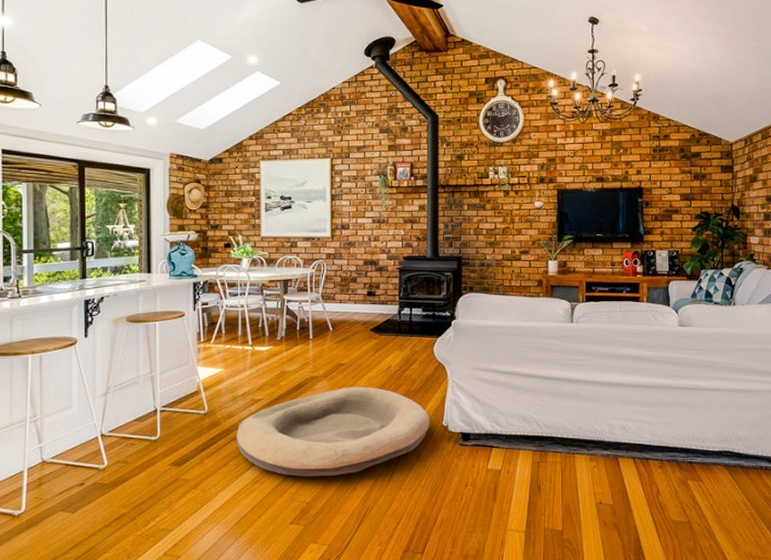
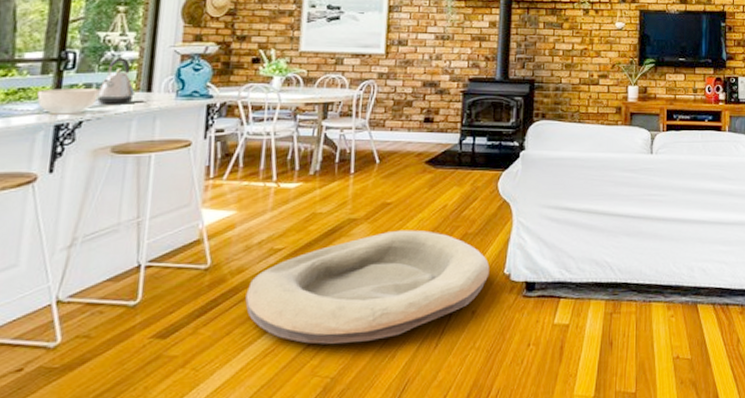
bowl: none [70,271,114,293] -> present [37,88,100,116]
kettle: none [111,246,140,283] -> present [96,58,136,104]

